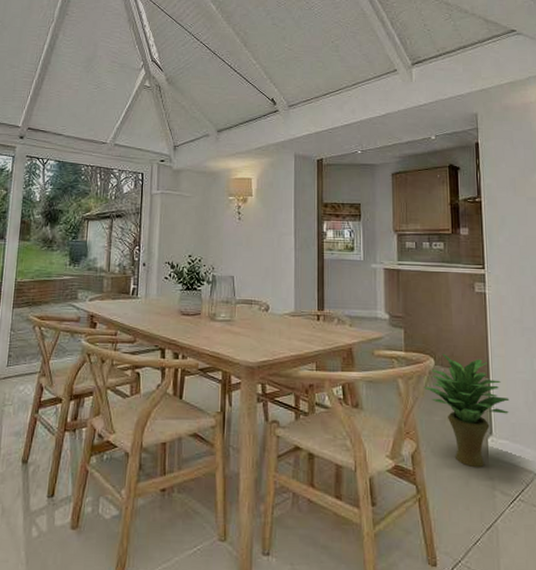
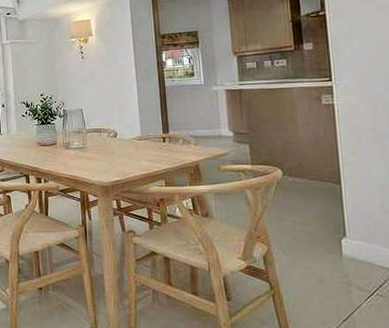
potted plant: present [424,354,510,467] -> none [272,165,364,266]

